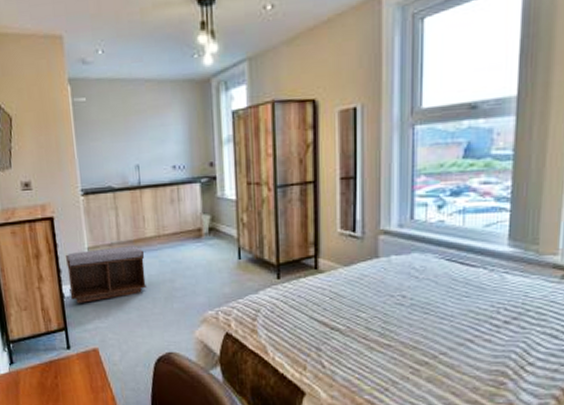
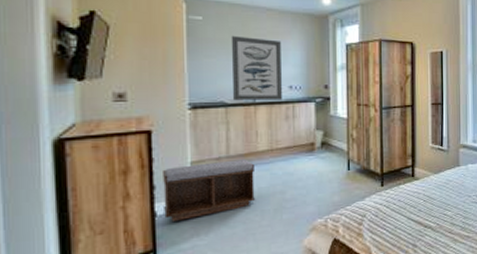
wall art: none [113,114,166,185] -> present [231,35,282,101]

